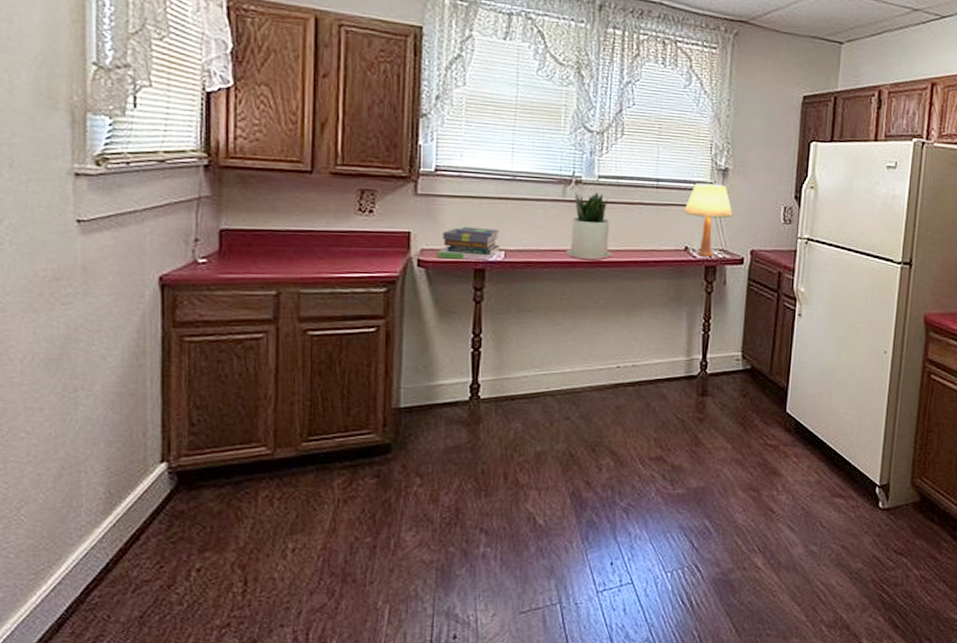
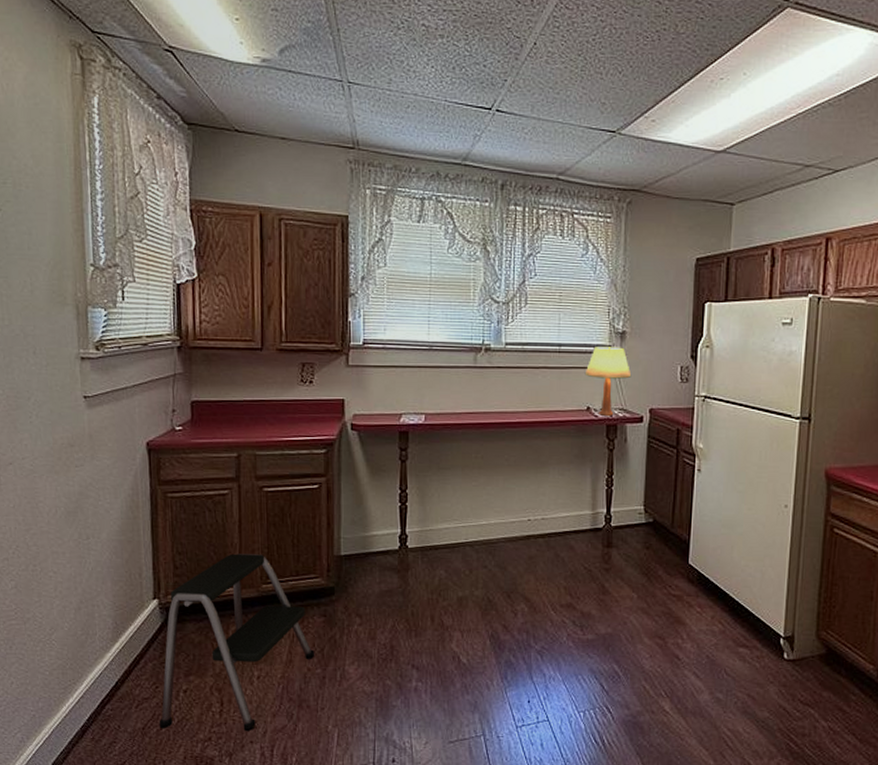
step stool: none [162,407,365,615] -> present [159,553,315,732]
books: present [437,226,500,261] -> none [367,393,420,423]
planter: present [567,192,611,261] -> none [479,358,519,422]

